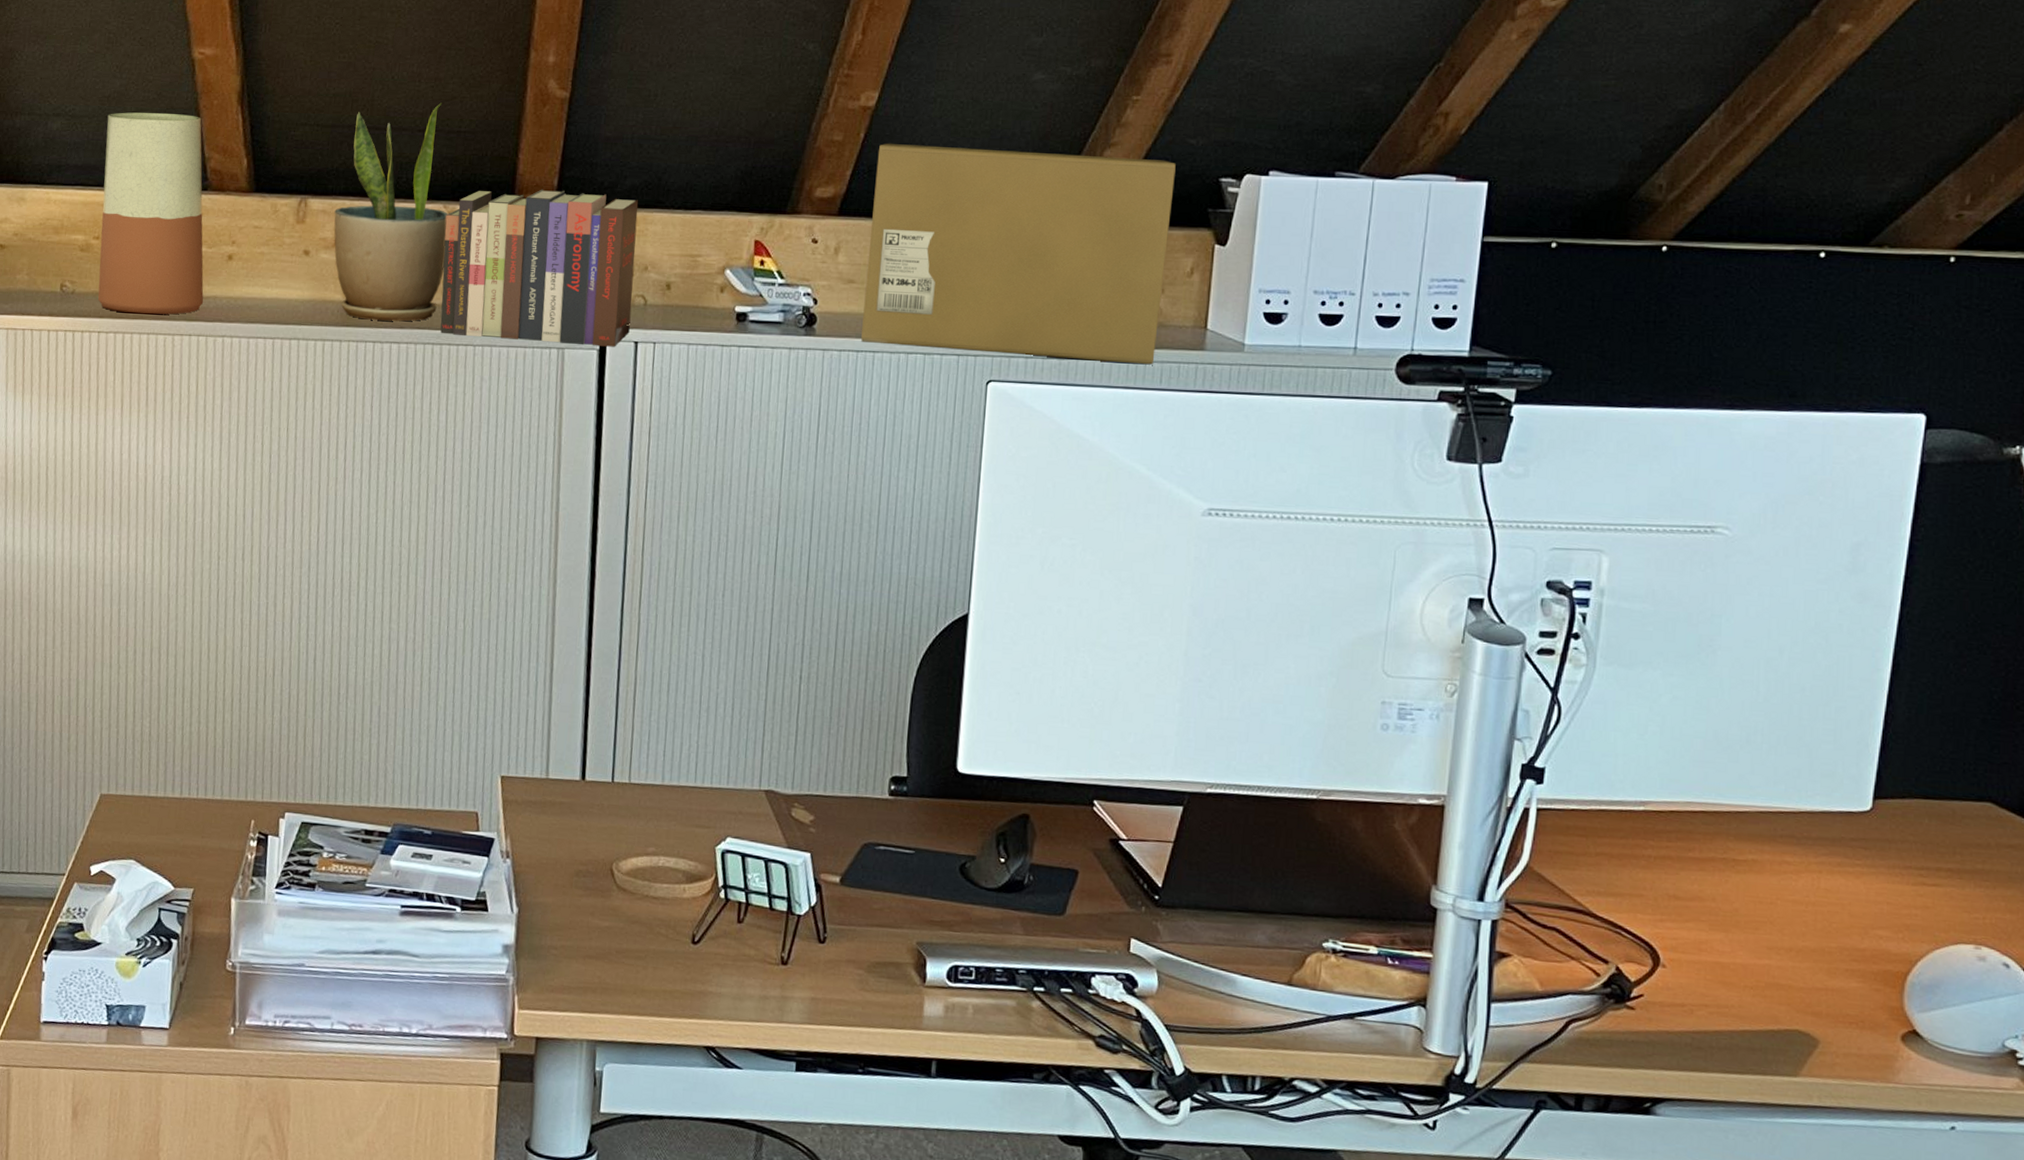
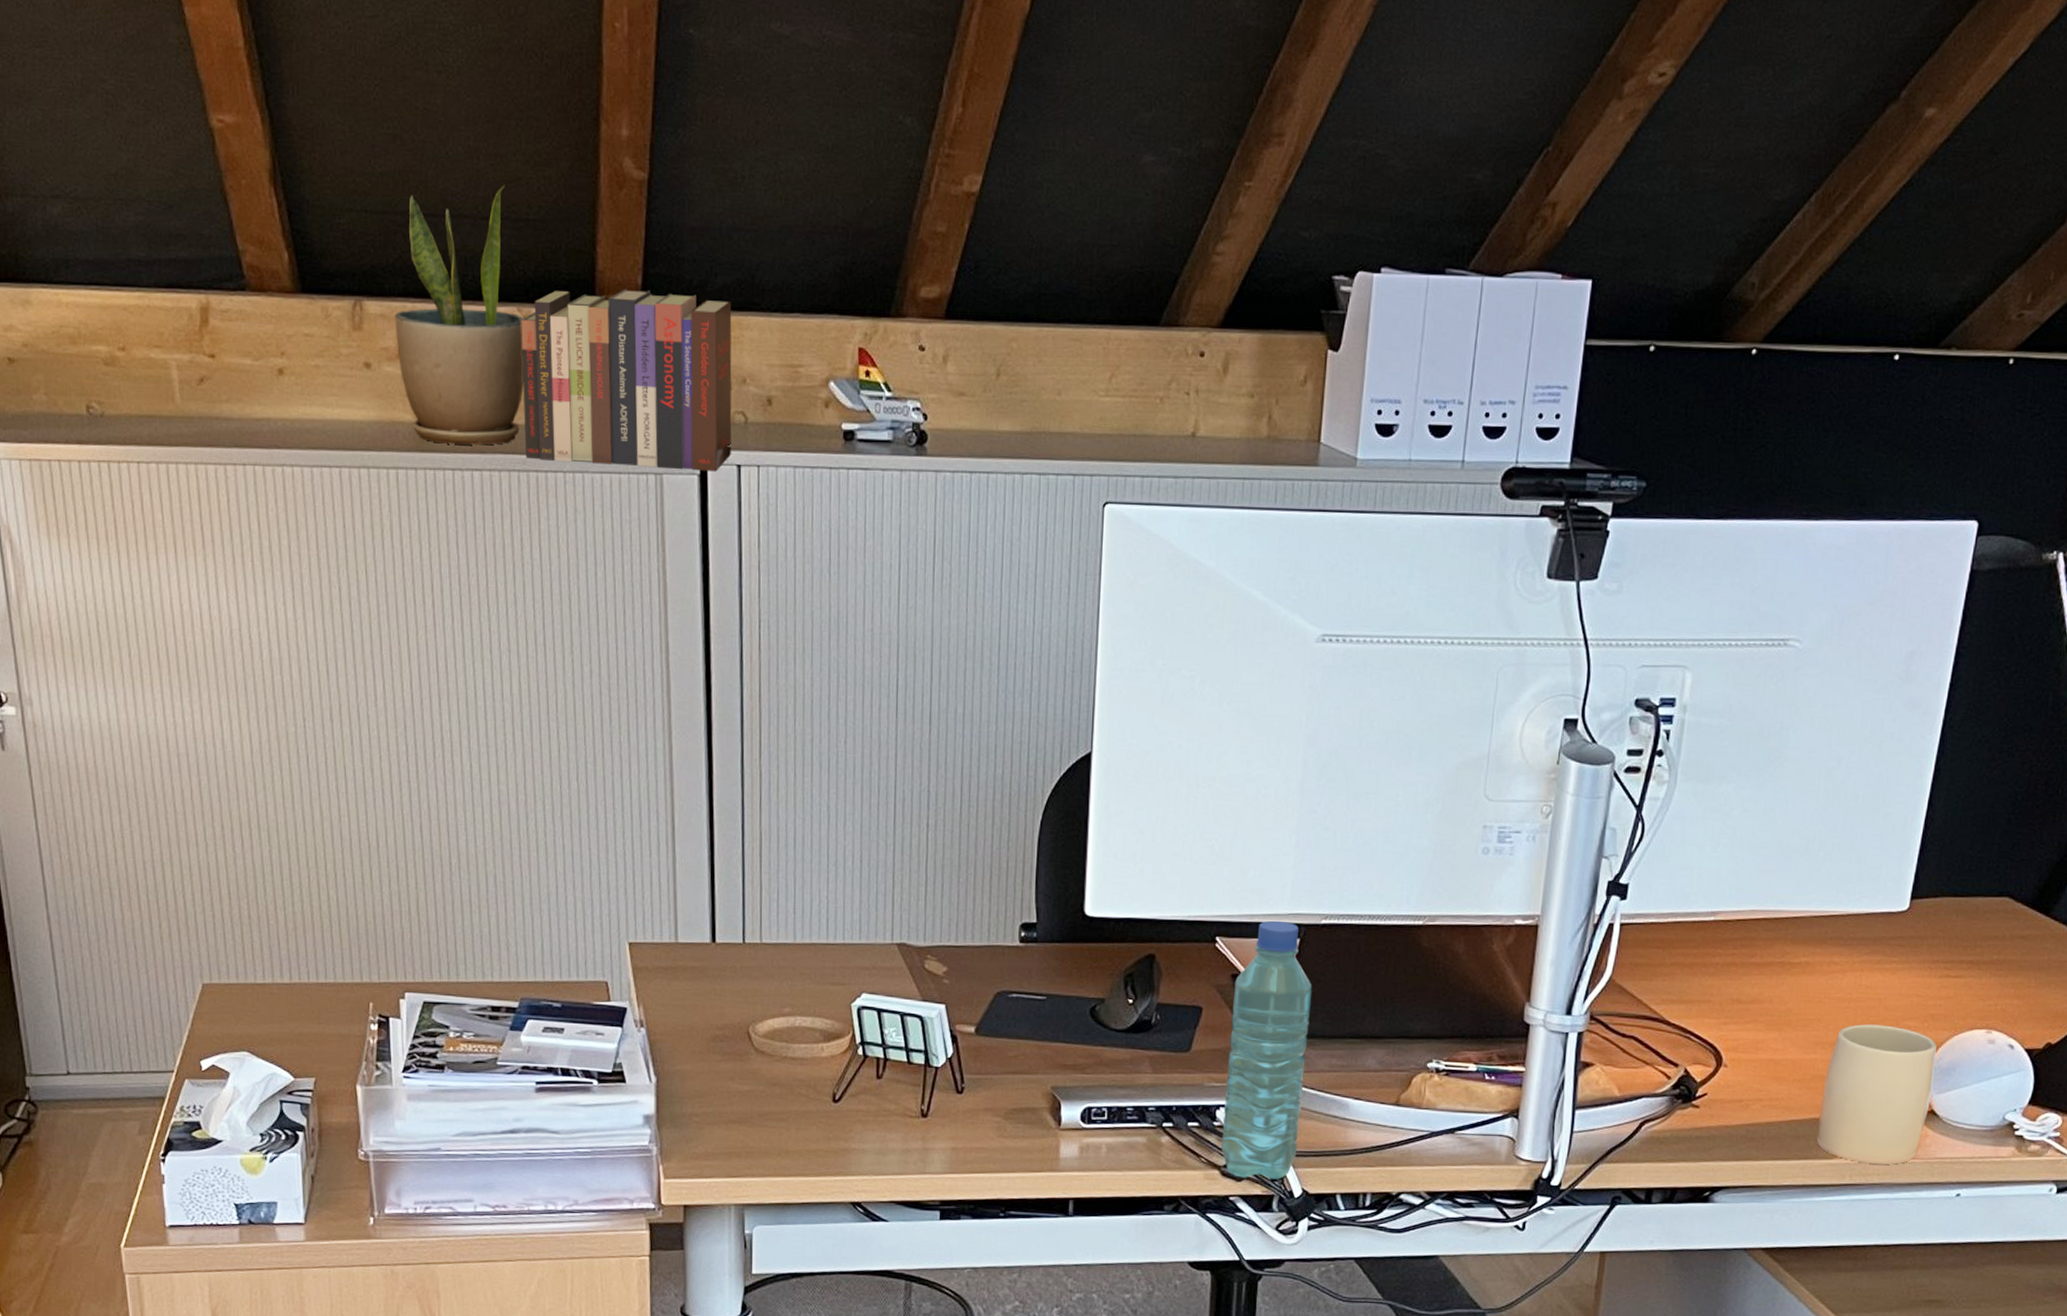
vase: present [97,112,204,315] -> none [117,194,256,441]
box: present [861,144,1176,365] -> none [974,236,1289,483]
water bottle: none [1096,786,1197,1055] -> present [1221,920,1313,1179]
mug: none [1775,930,1916,1088] -> present [1816,1024,1937,1165]

